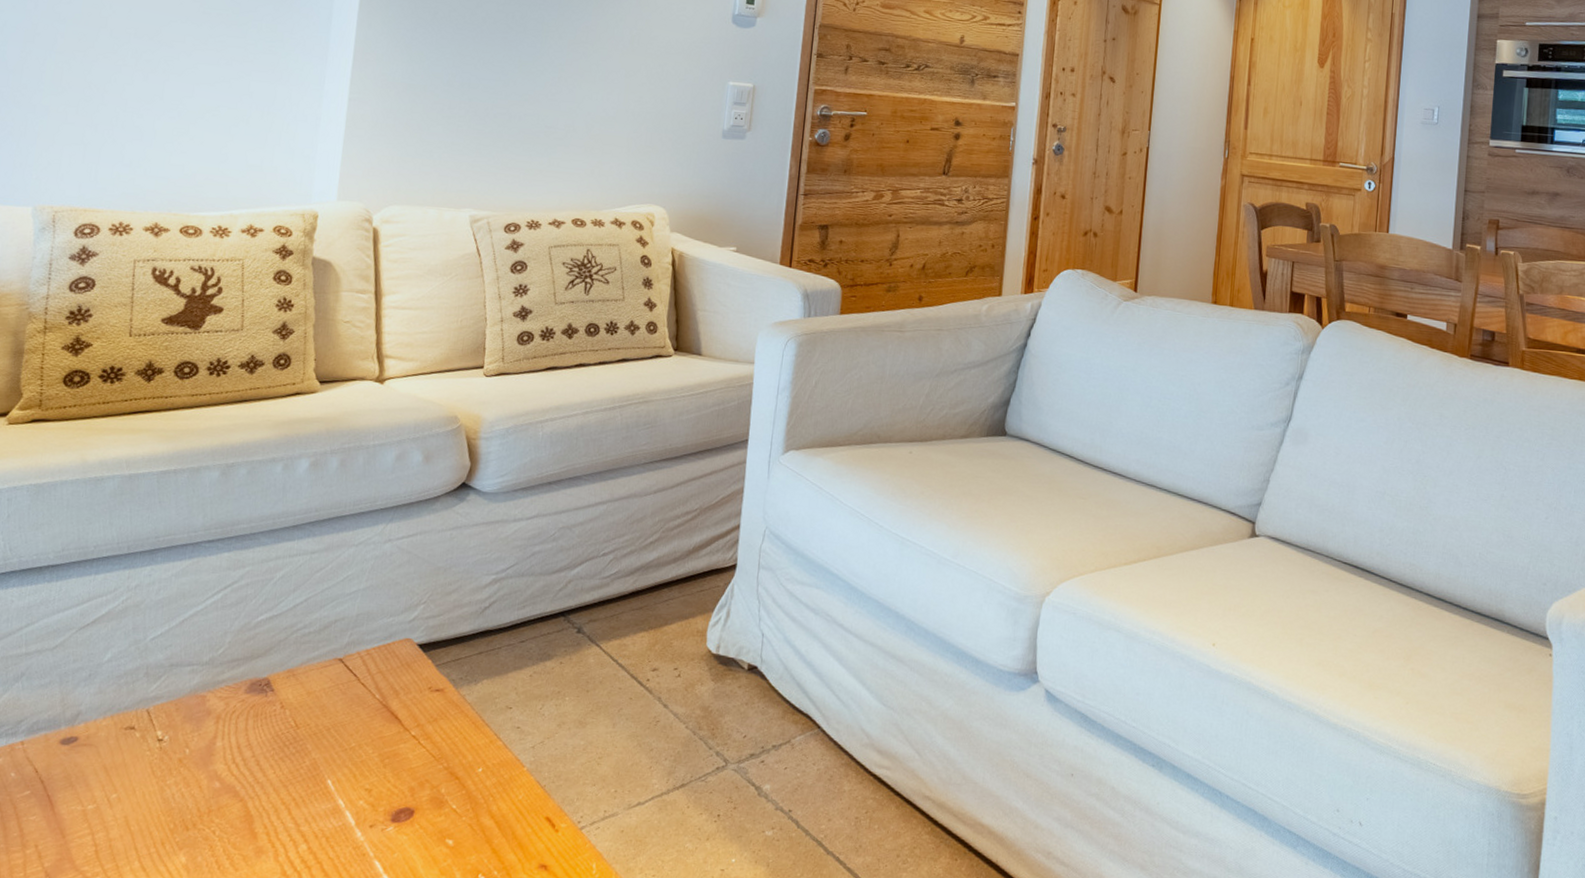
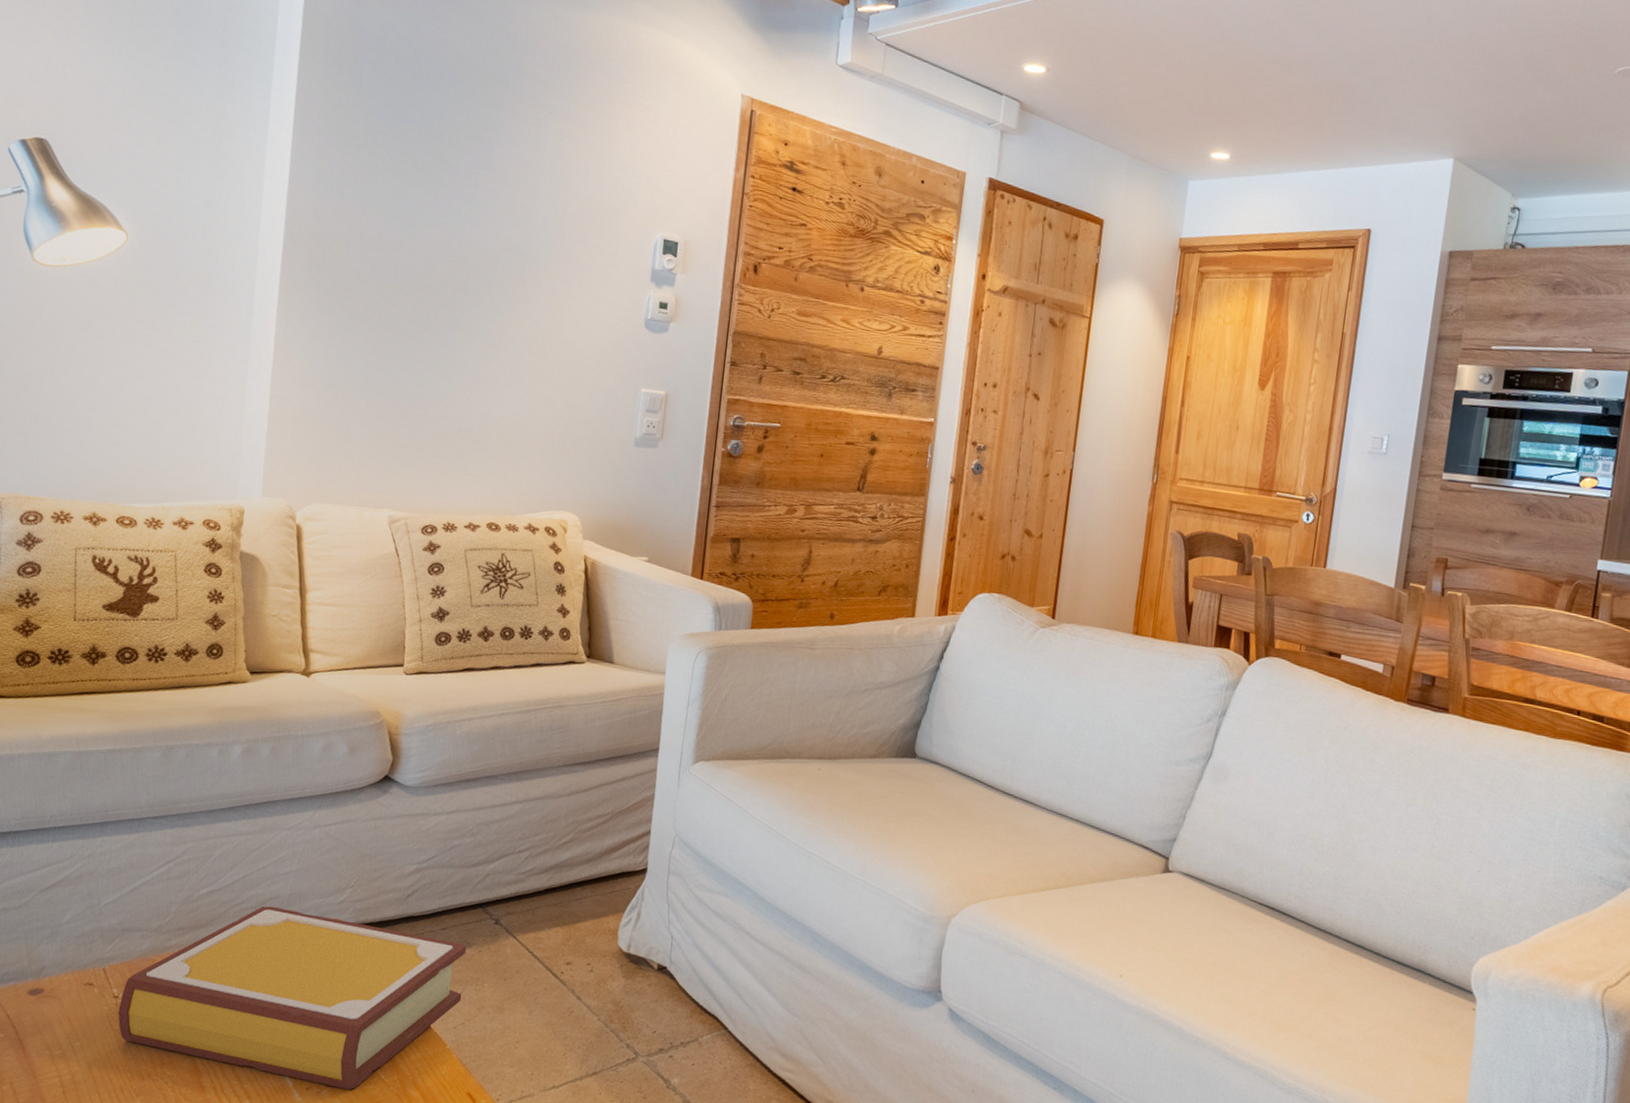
book: none [161,629,547,824] -> present [118,906,467,1090]

